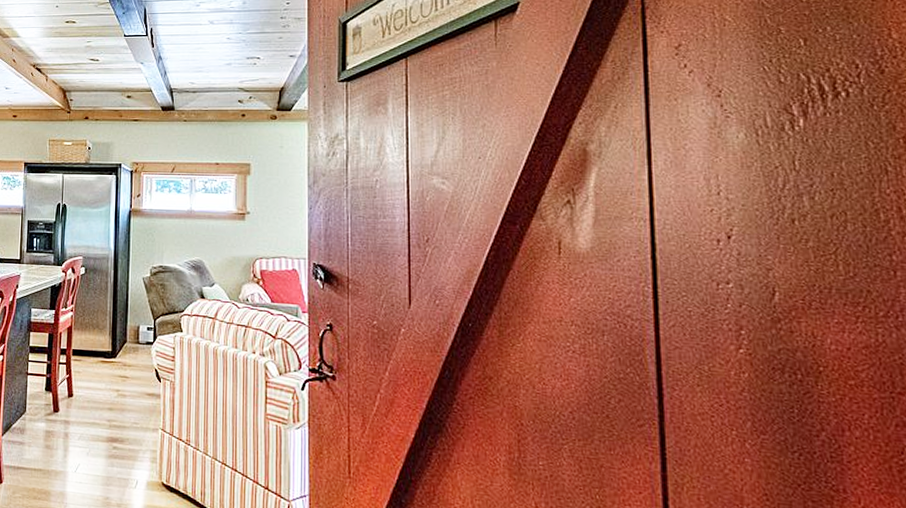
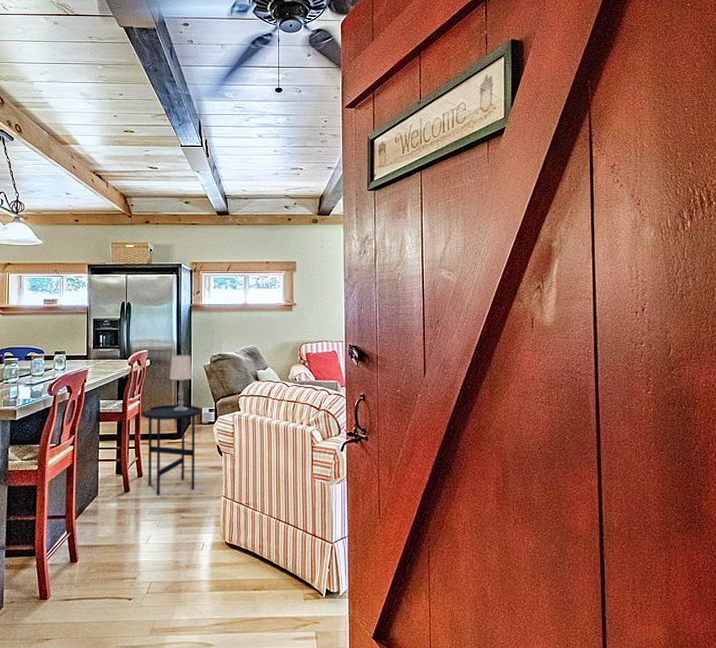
side table: none [73,318,139,420] -> present [141,404,201,496]
table lamp: none [105,264,130,328] -> present [169,355,193,411]

